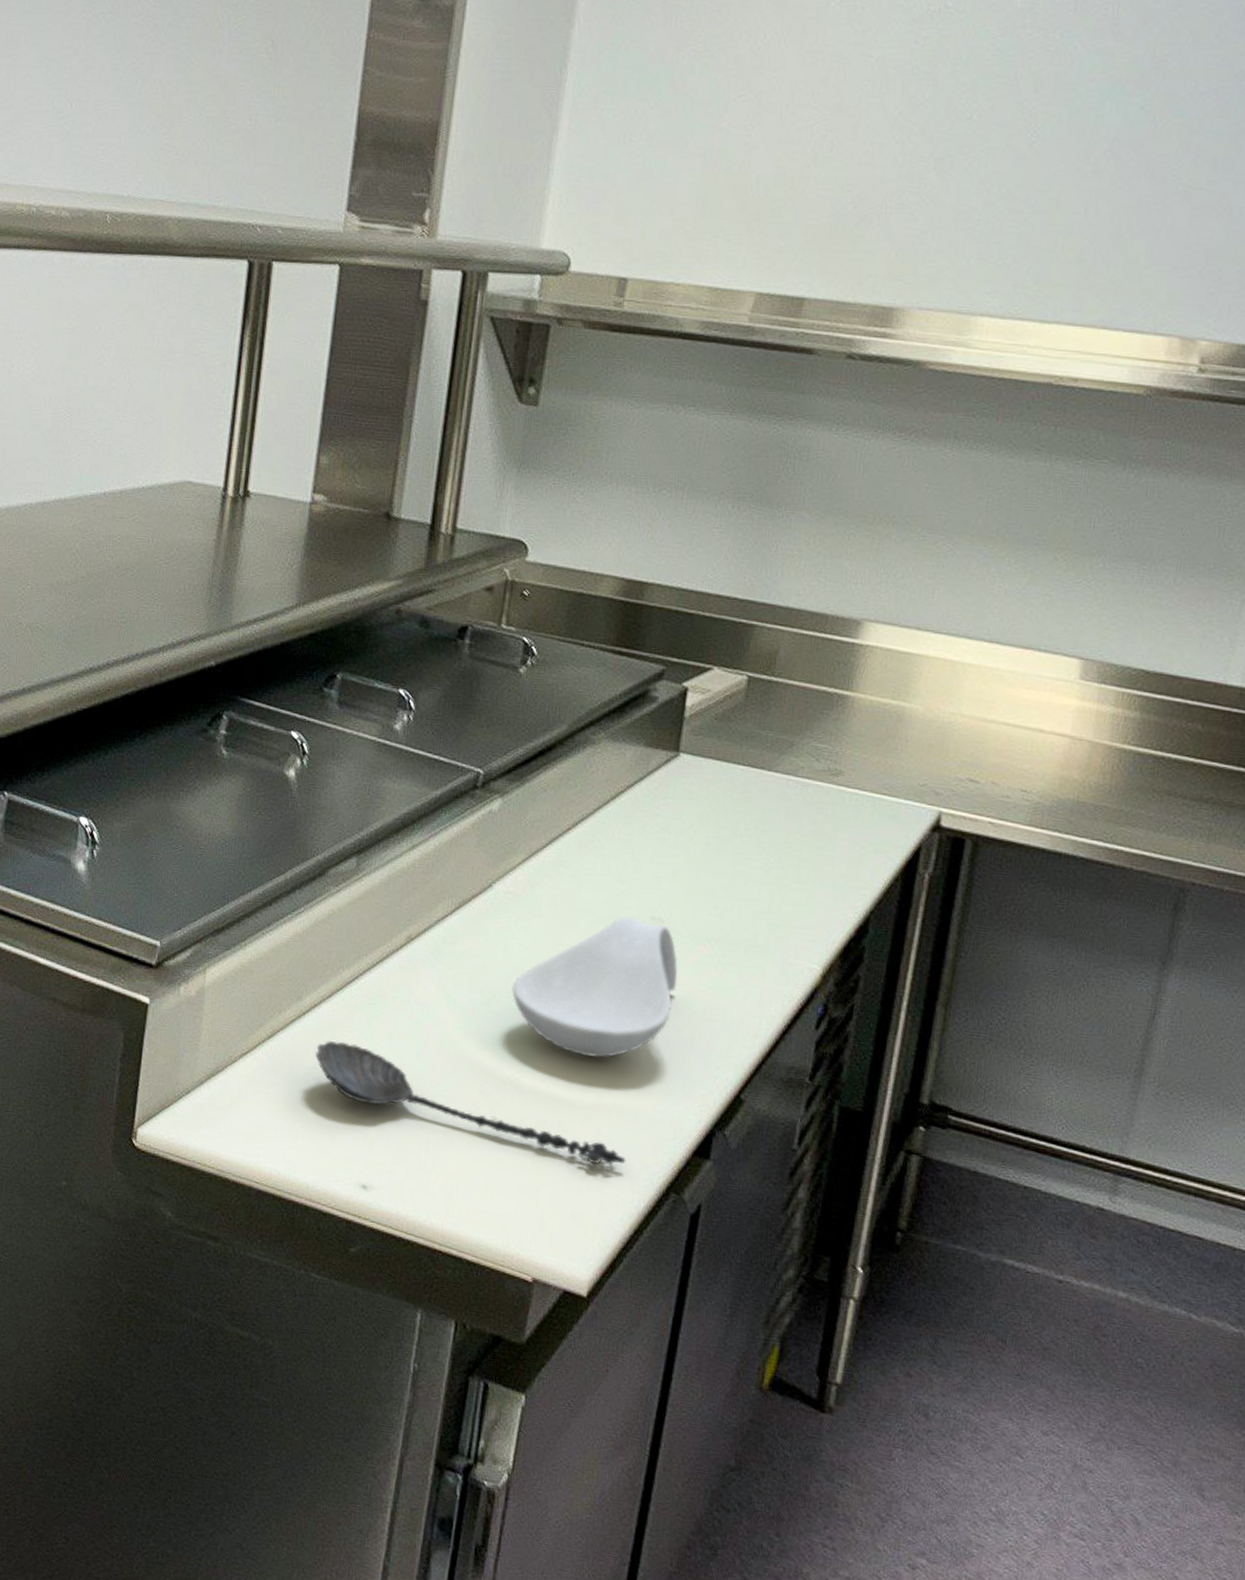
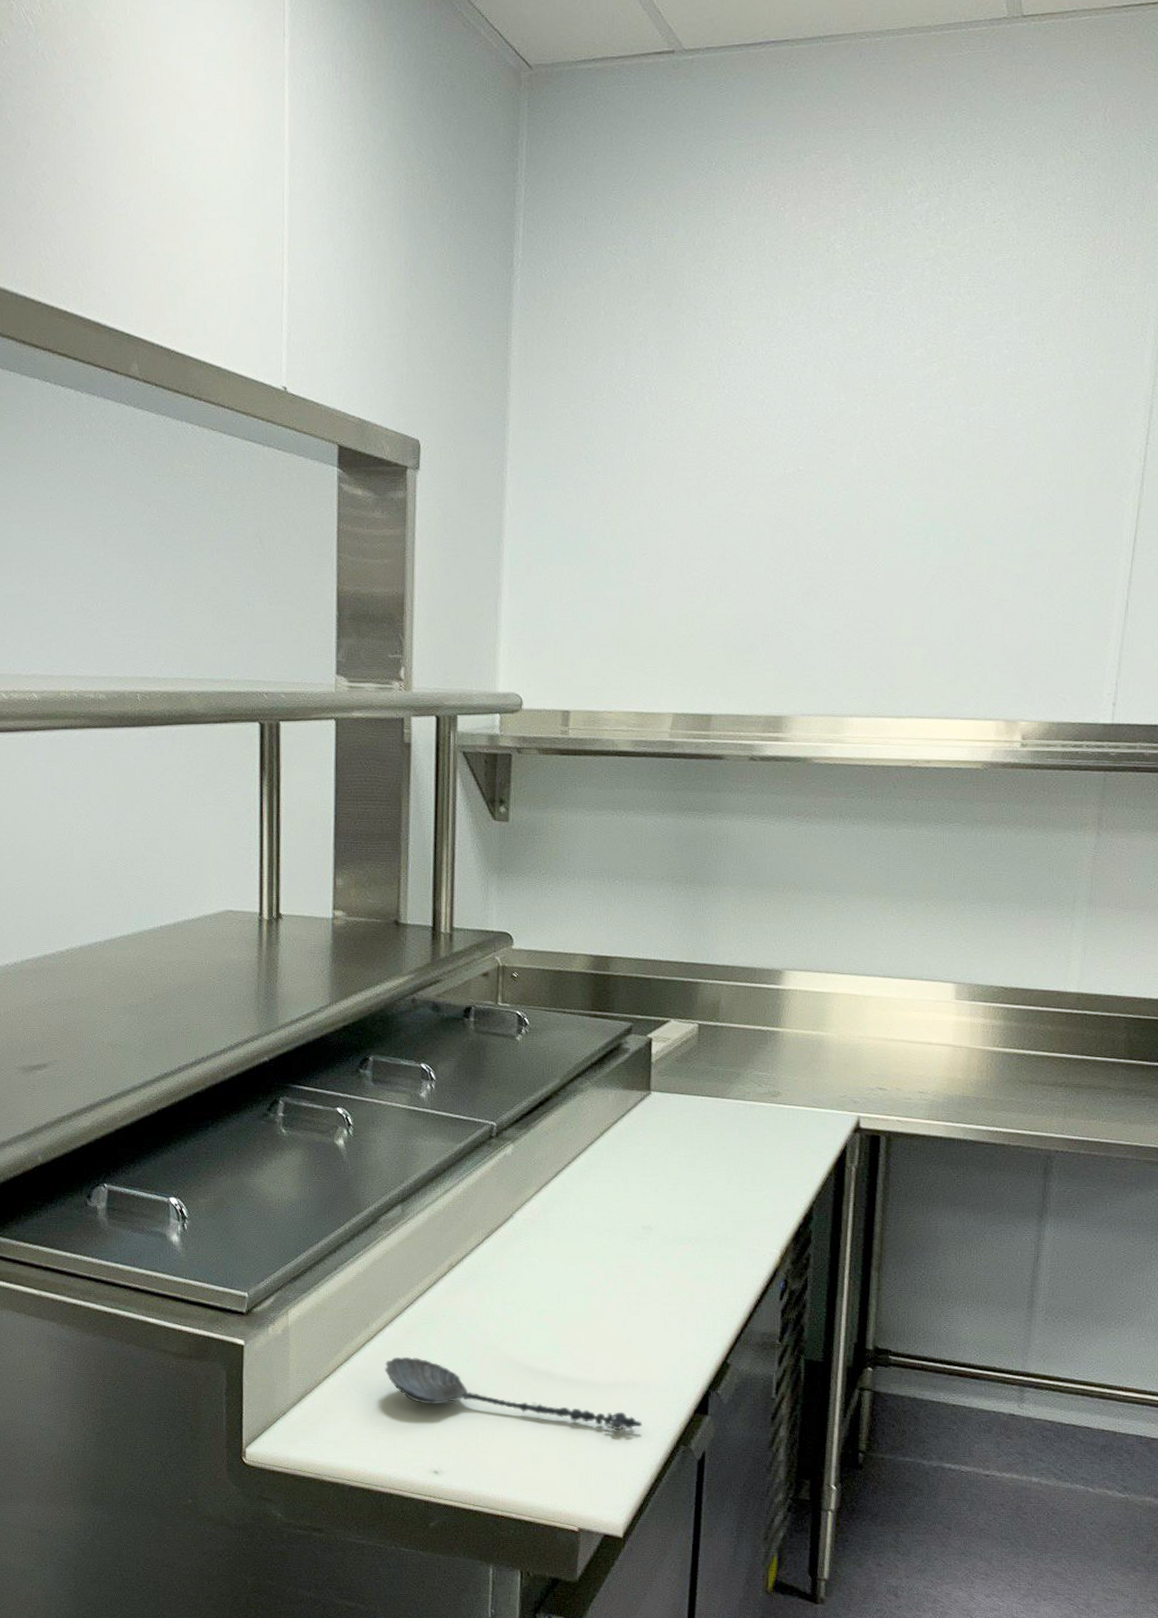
spoon rest: present [512,915,678,1058] -> none [538,1227,668,1344]

